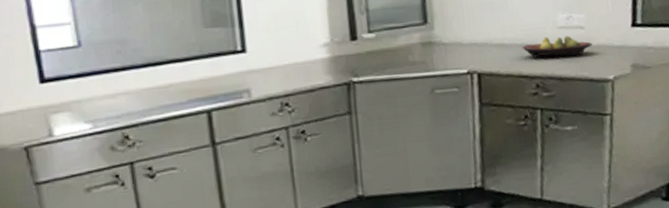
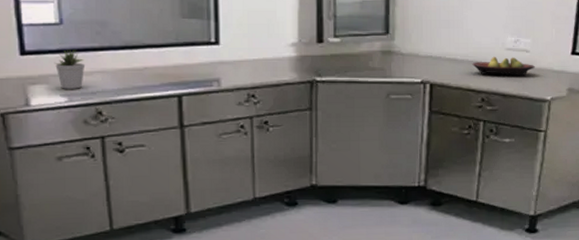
potted plant: none [76,72,108,115] -> present [55,49,86,89]

